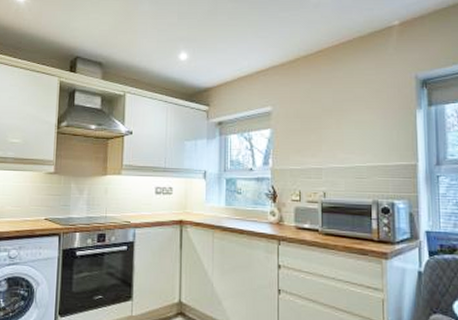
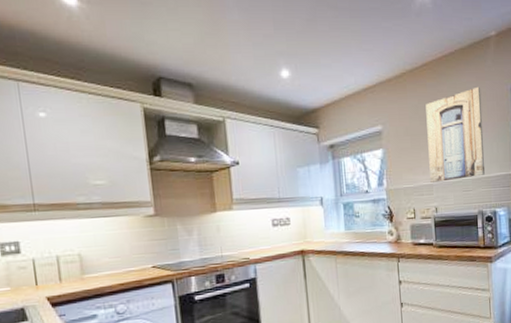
wall art: none [319,73,383,166] -> present [425,86,485,183]

